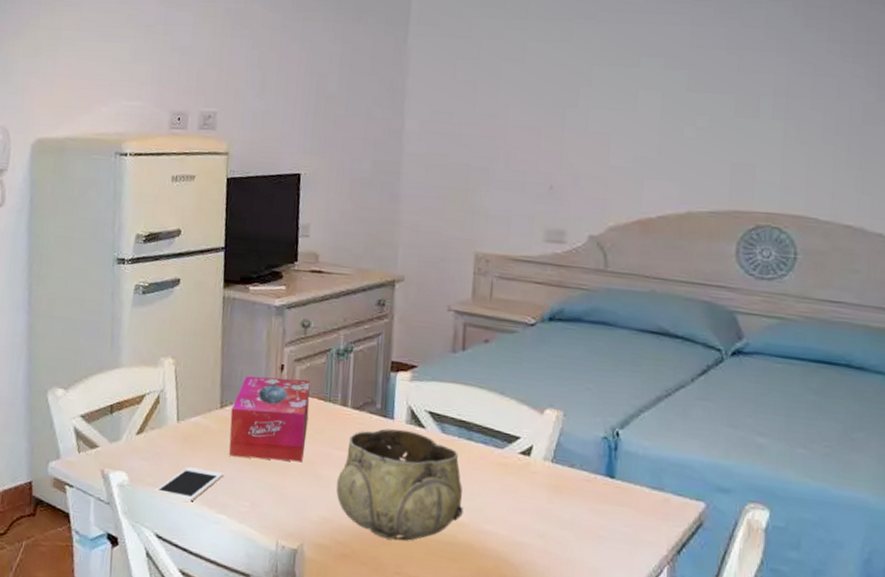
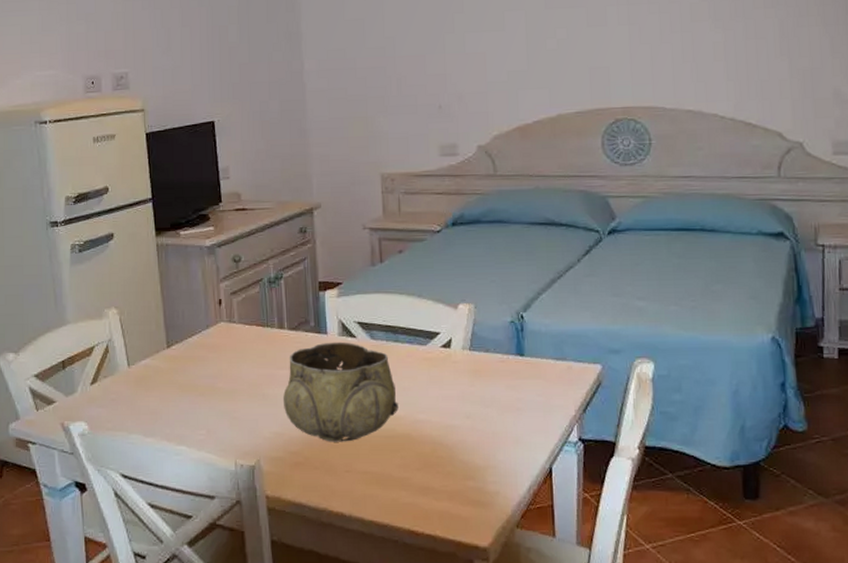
cell phone: present [155,466,223,503] -> none [115,406,178,440]
tissue box: present [229,376,311,462] -> none [178,310,251,391]

